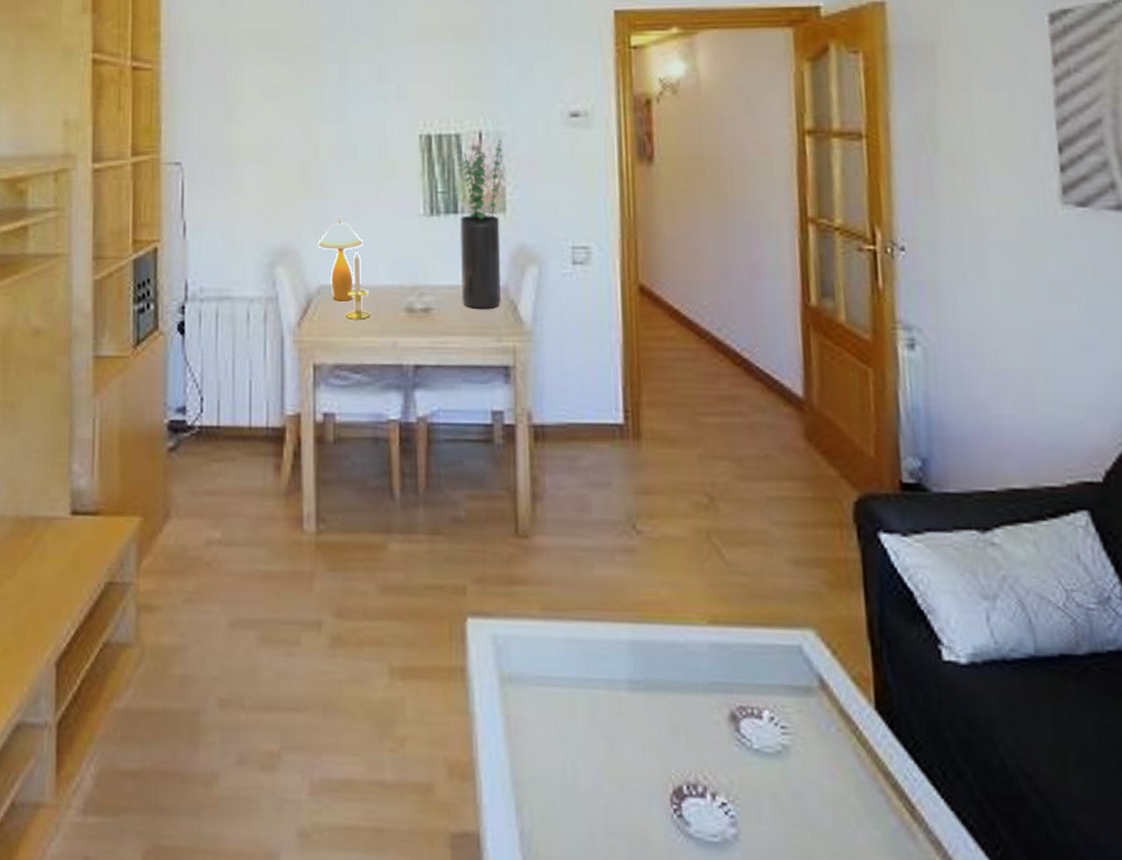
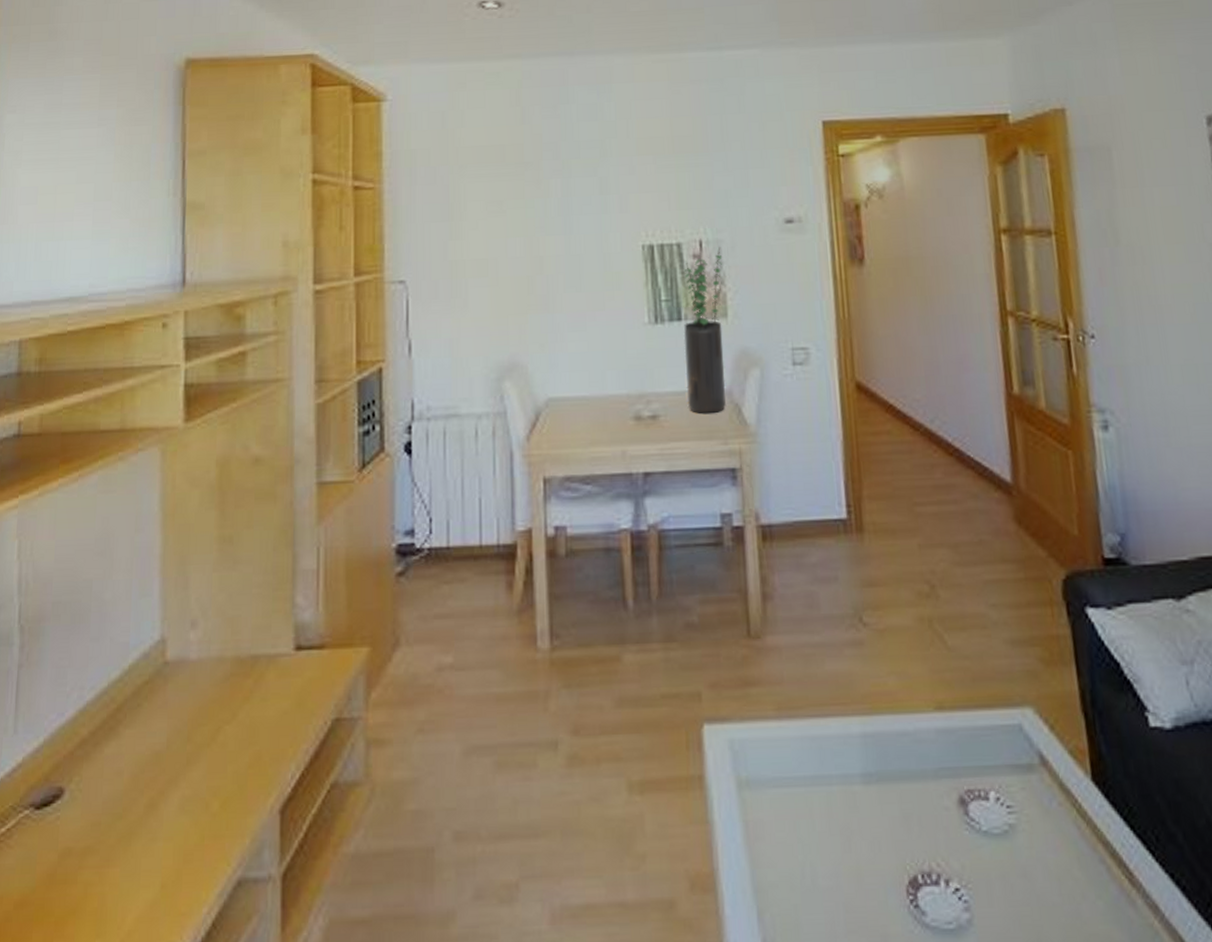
table lamp: present [318,218,363,301] -> none [545,330,590,413]
candle: present [347,252,370,321] -> none [575,363,599,431]

